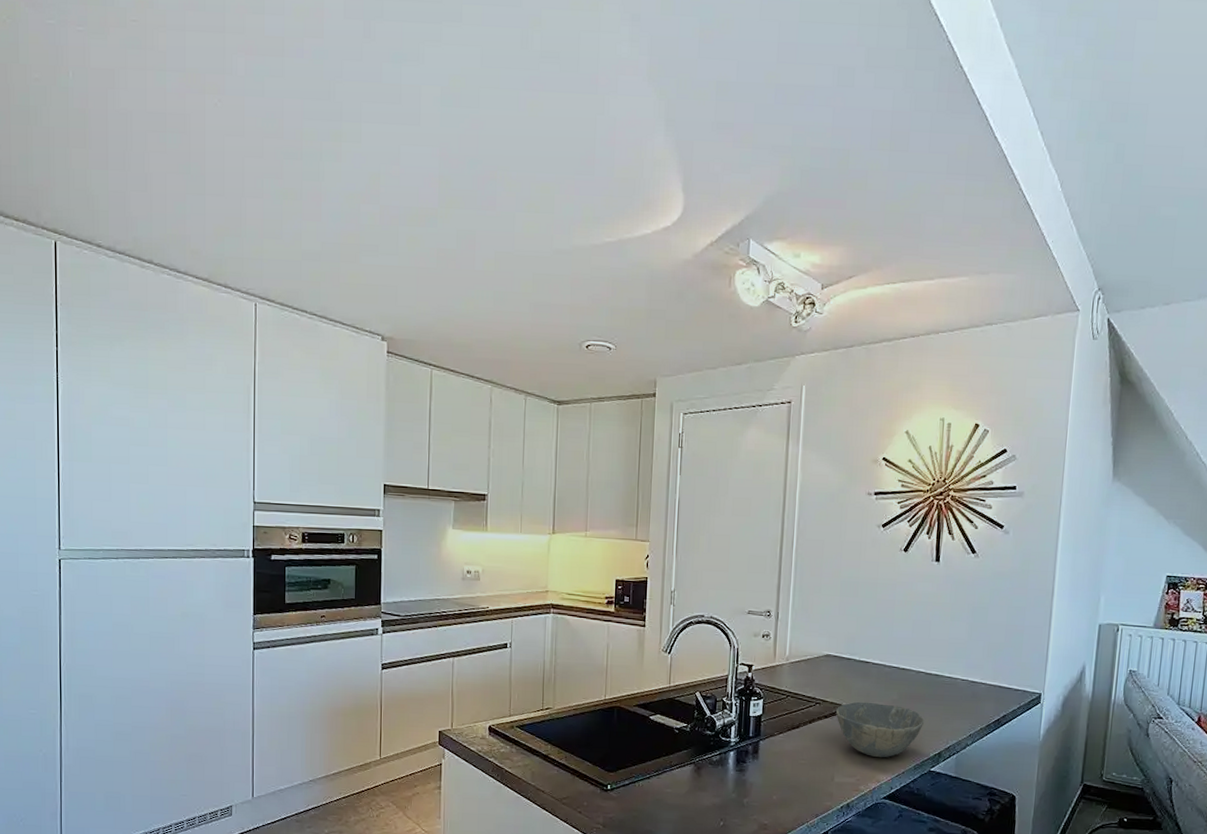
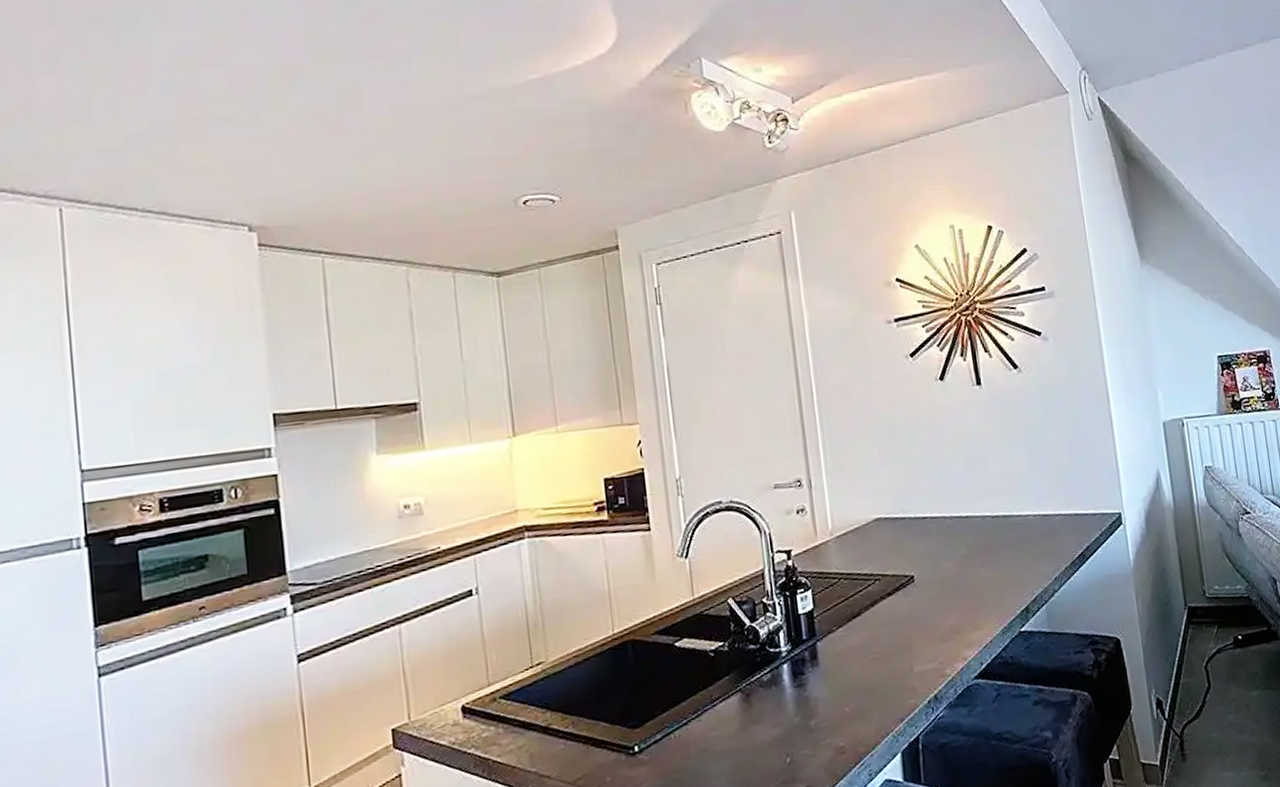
bowl: present [836,701,925,758] -> none [900,562,1003,631]

